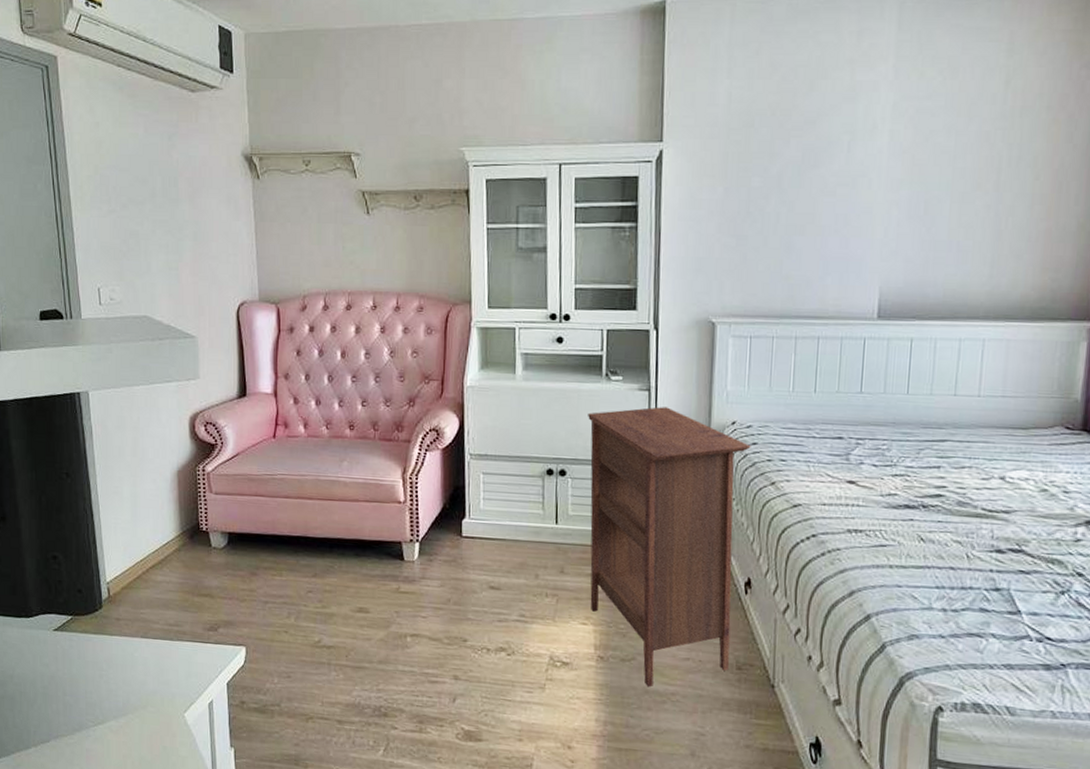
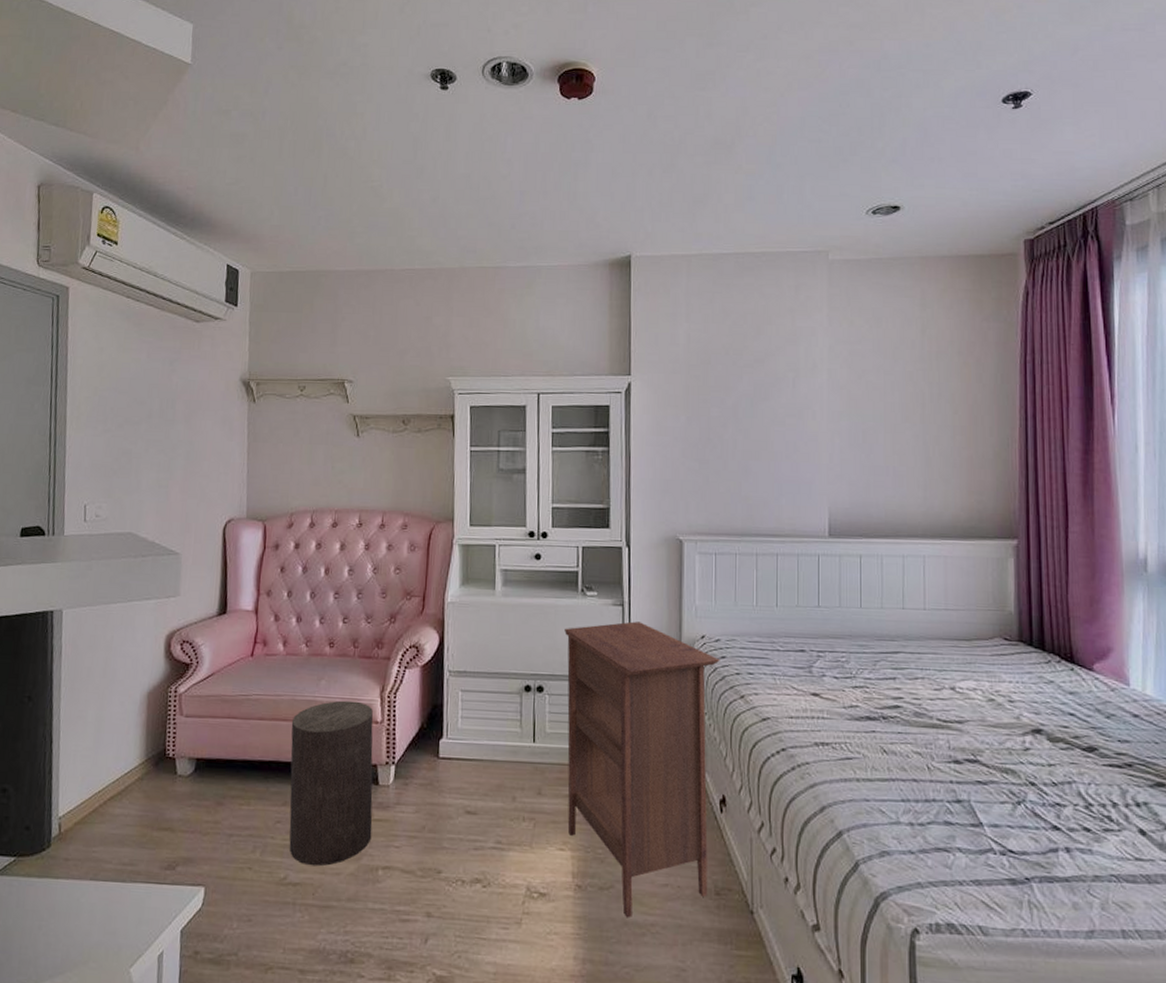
stool: none [316,481,399,632] -> present [289,700,374,866]

